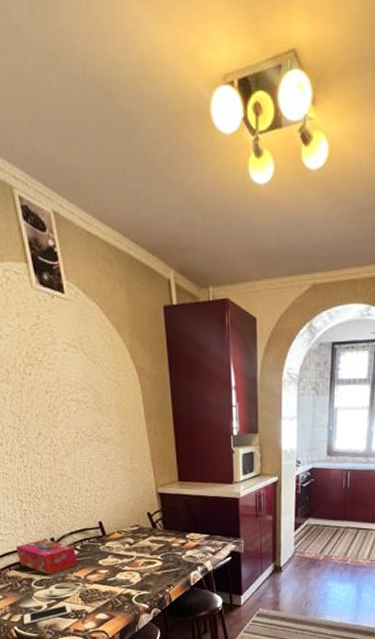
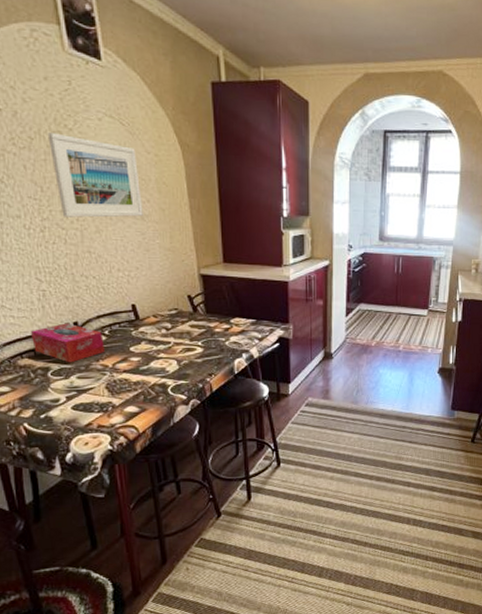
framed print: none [21,366,106,443] -> present [47,133,143,218]
cell phone: present [23,604,72,625] -> none [35,396,96,421]

